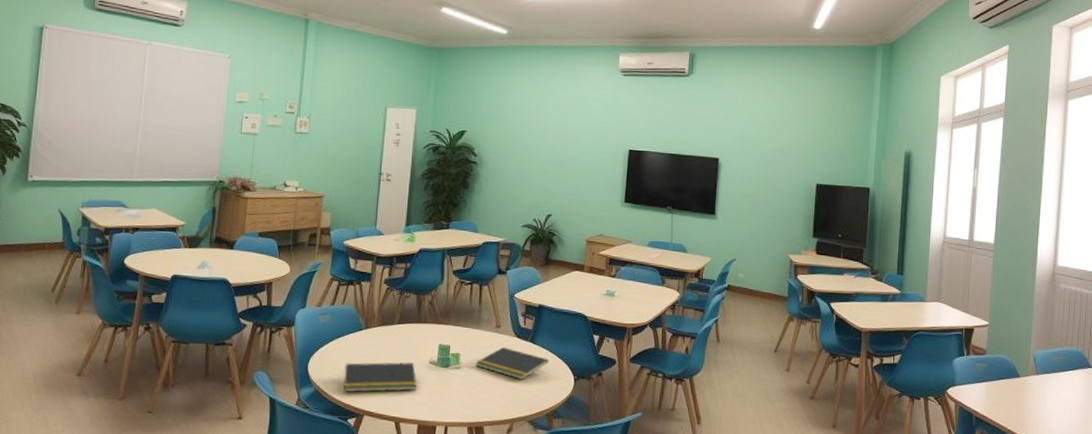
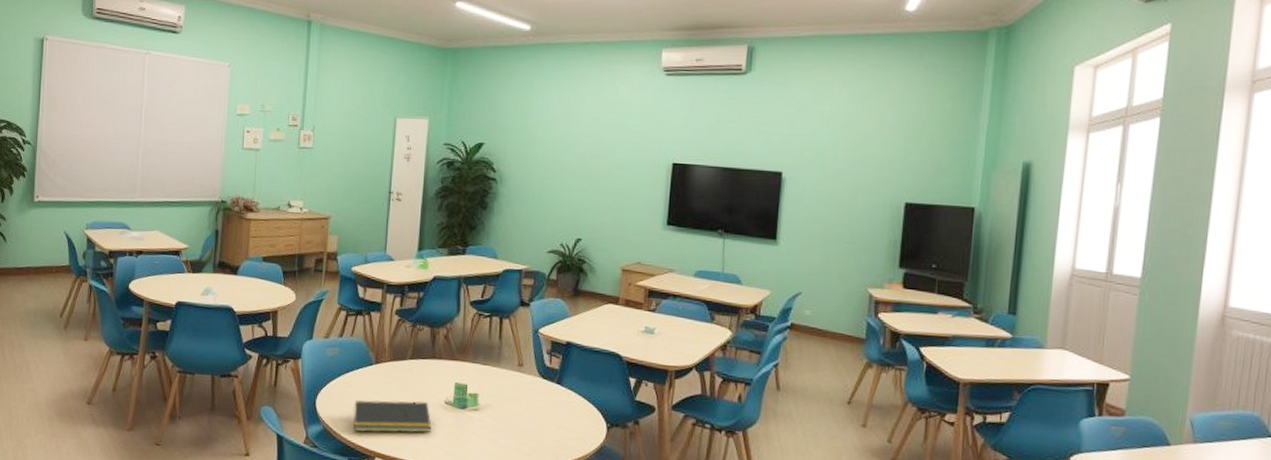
notepad: present [475,347,549,380] -> none [495,388,578,426]

